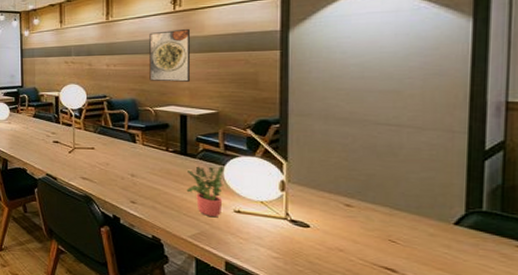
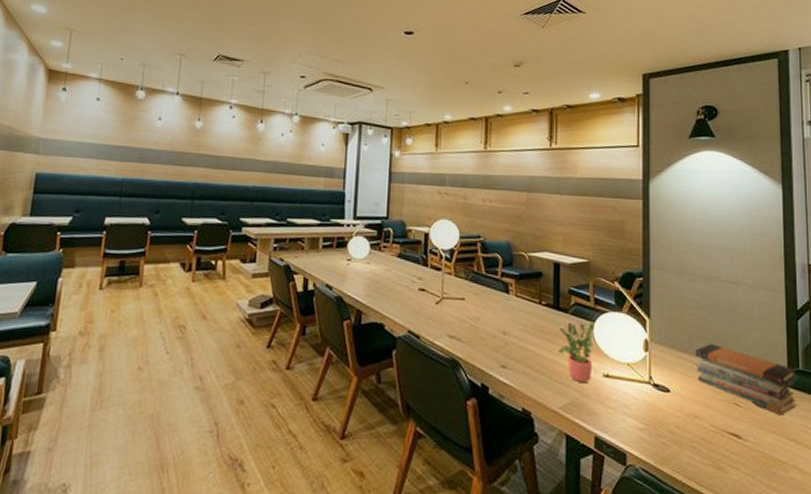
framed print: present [149,28,191,82] -> none [525,168,565,226]
book stack: none [342,184,479,254] -> present [695,343,797,415]

